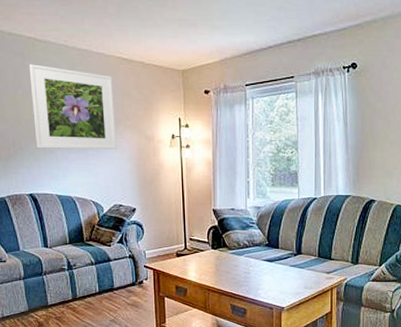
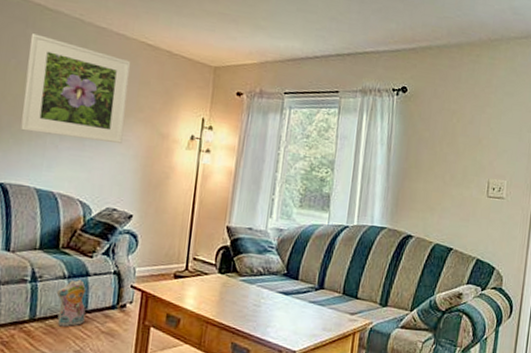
plush toy: none [88,265,113,303] -> present [56,280,87,327]

